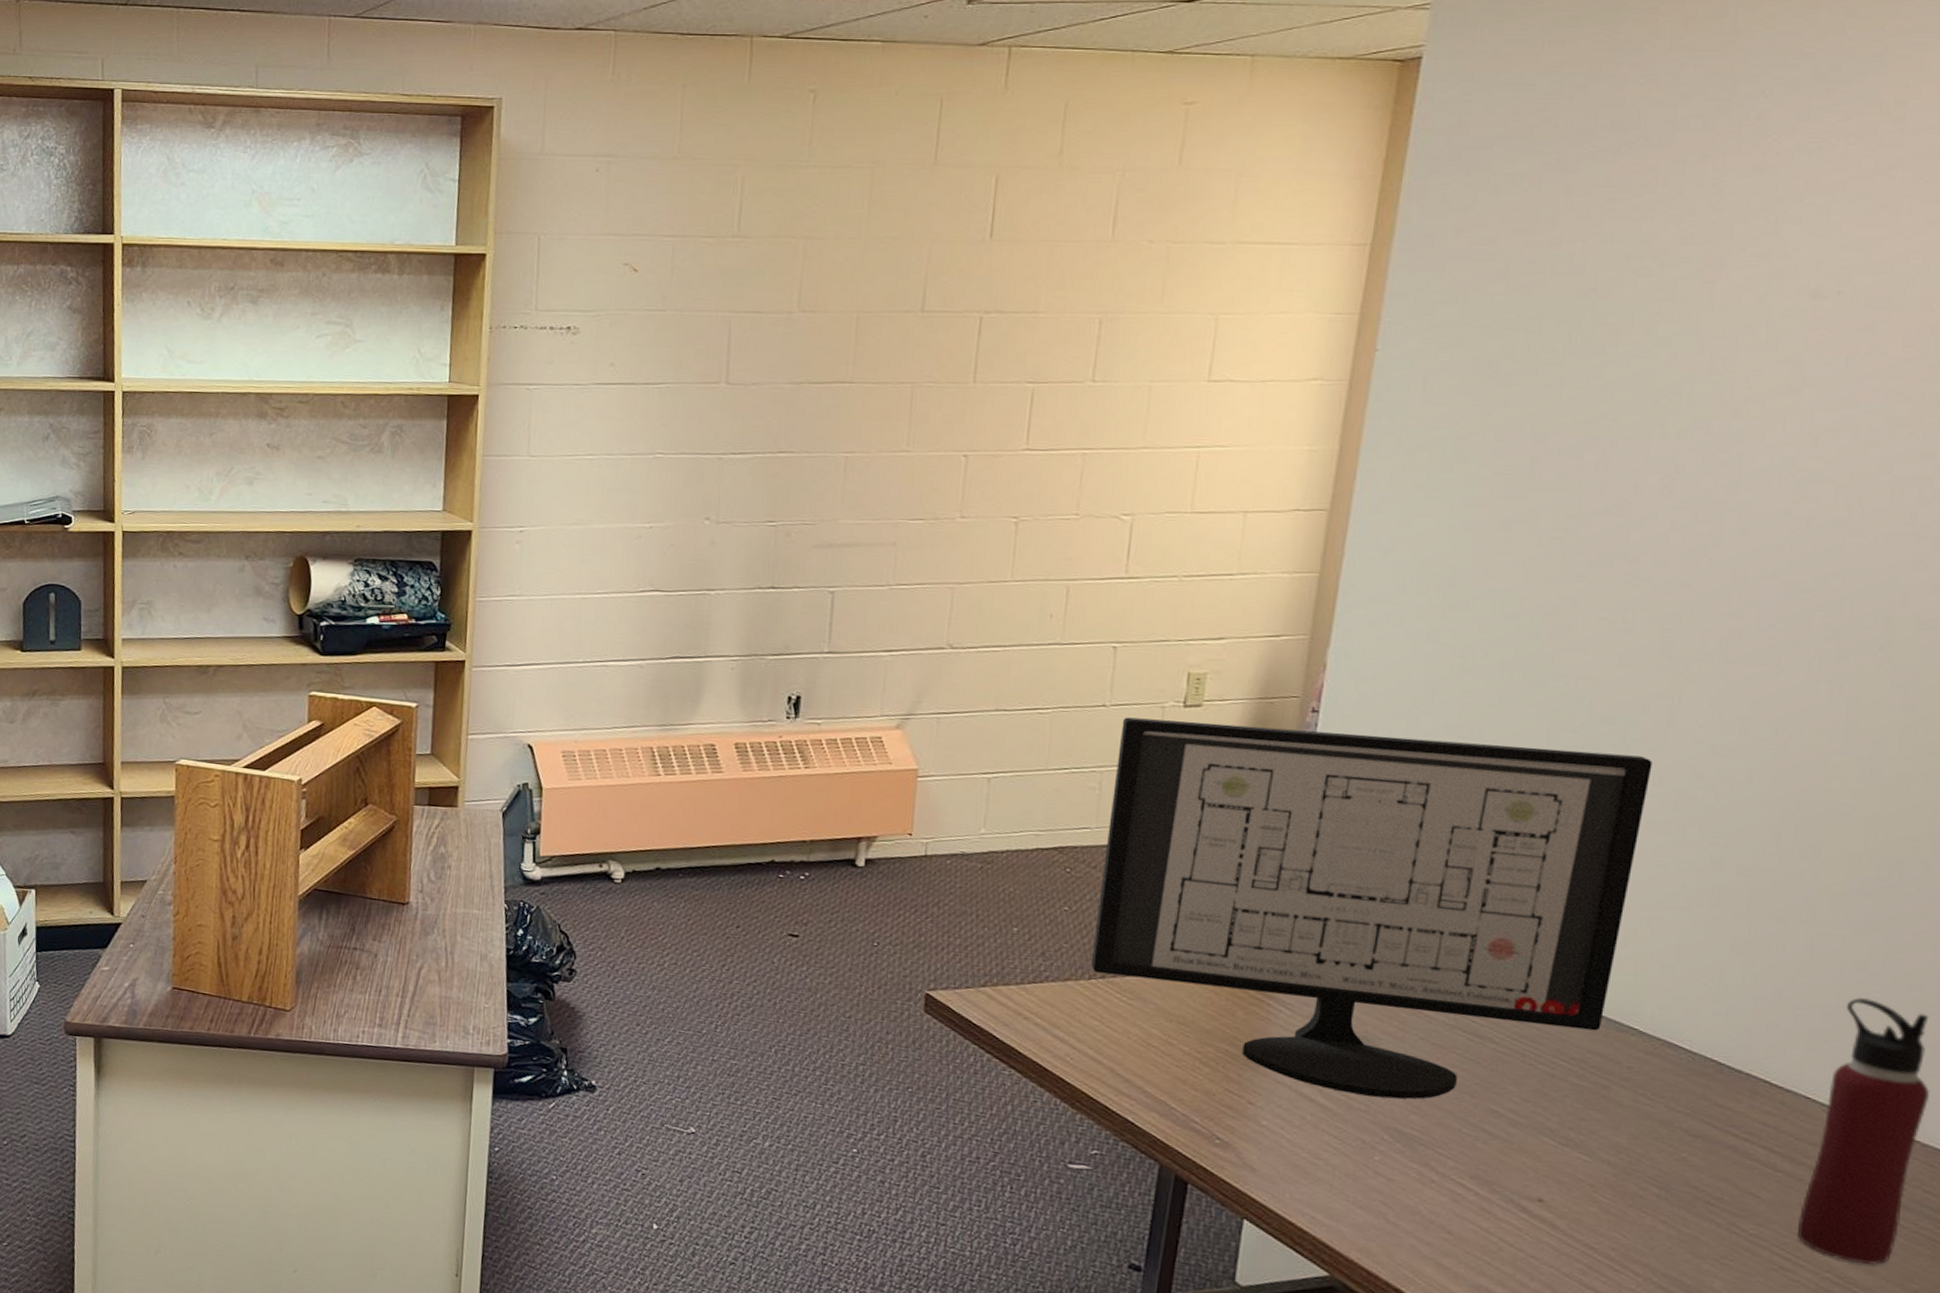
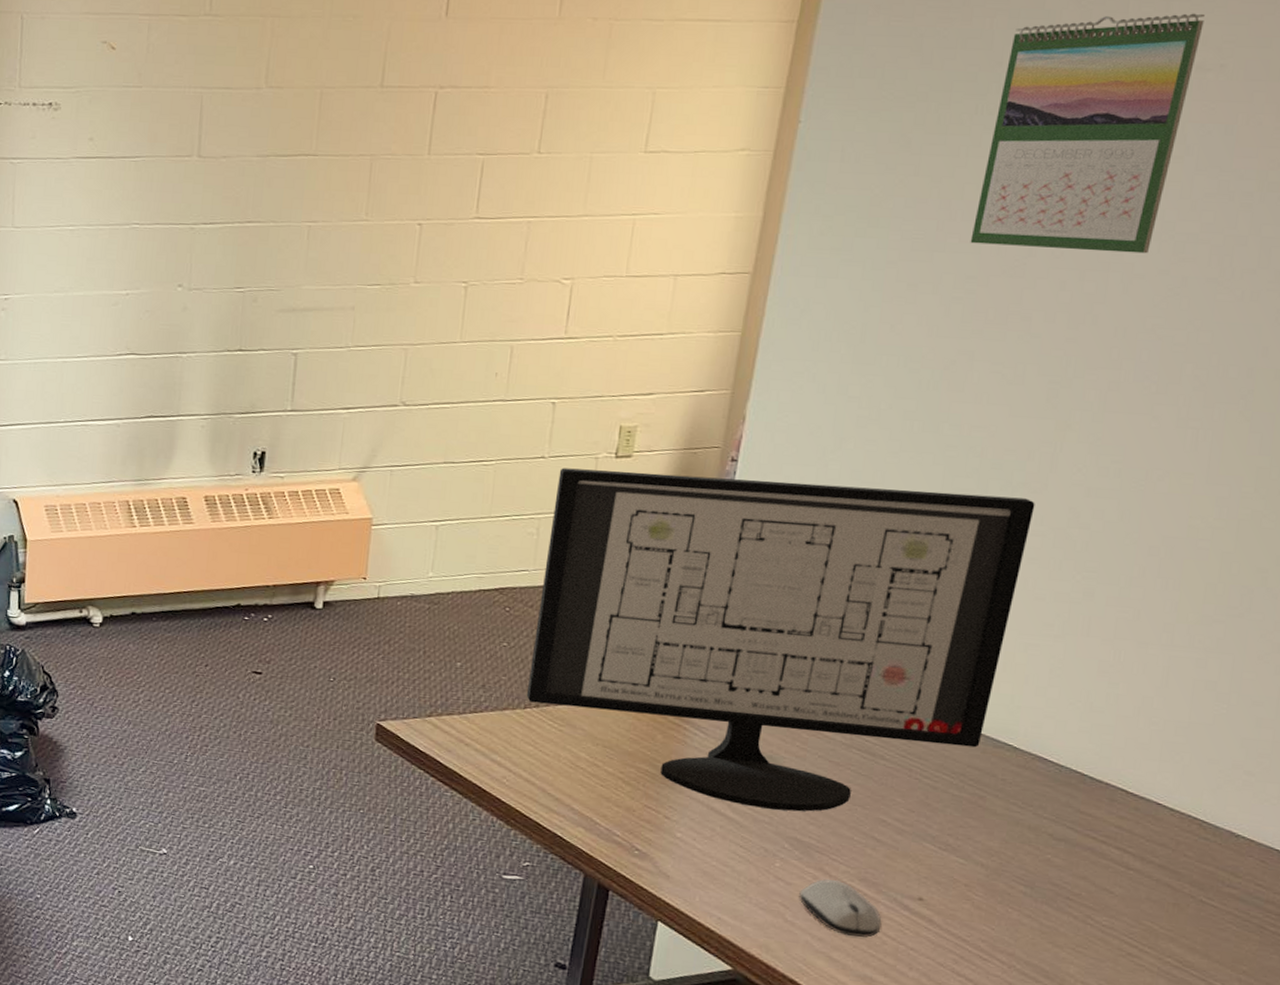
computer mouse: none [1402,1176,1497,1243] -> present [799,879,882,938]
calendar: none [1568,237,1818,493] -> present [970,13,1205,254]
water bottle: present [1798,997,1931,1266] -> none [1144,713,1269,951]

